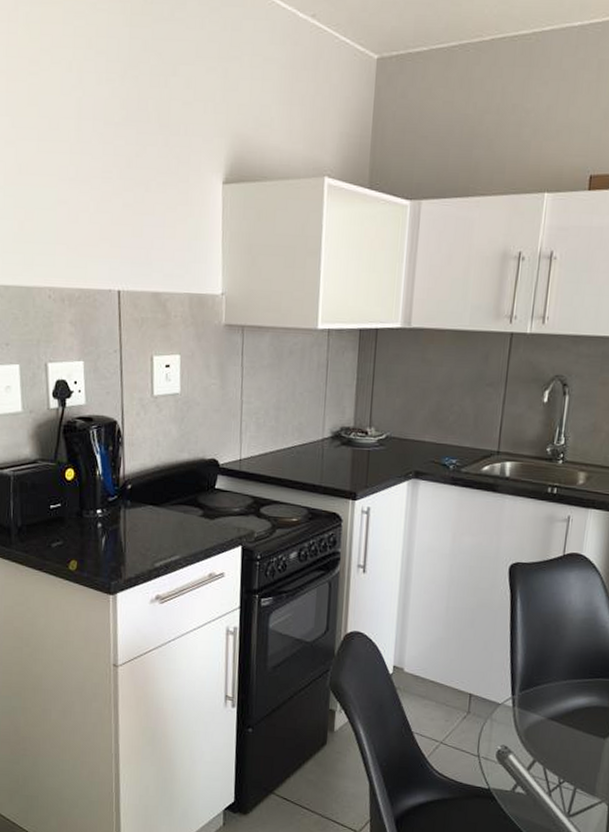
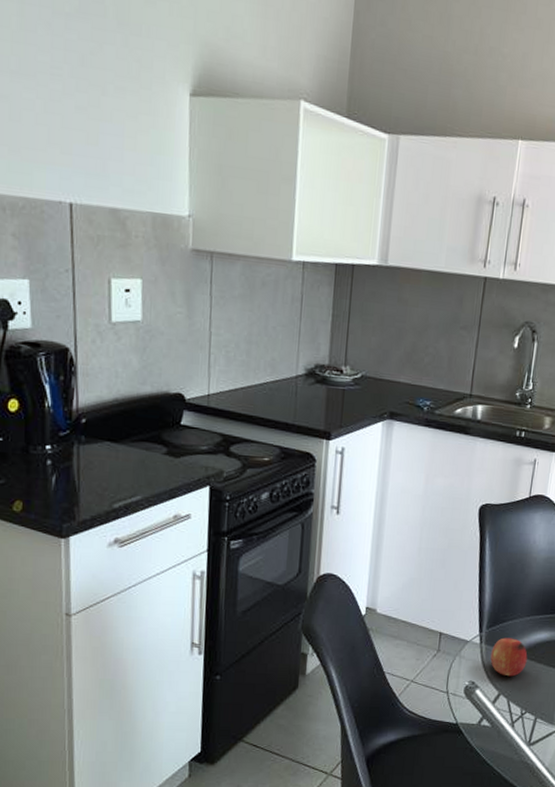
fruit: none [524,701,565,743] -> present [490,637,528,677]

